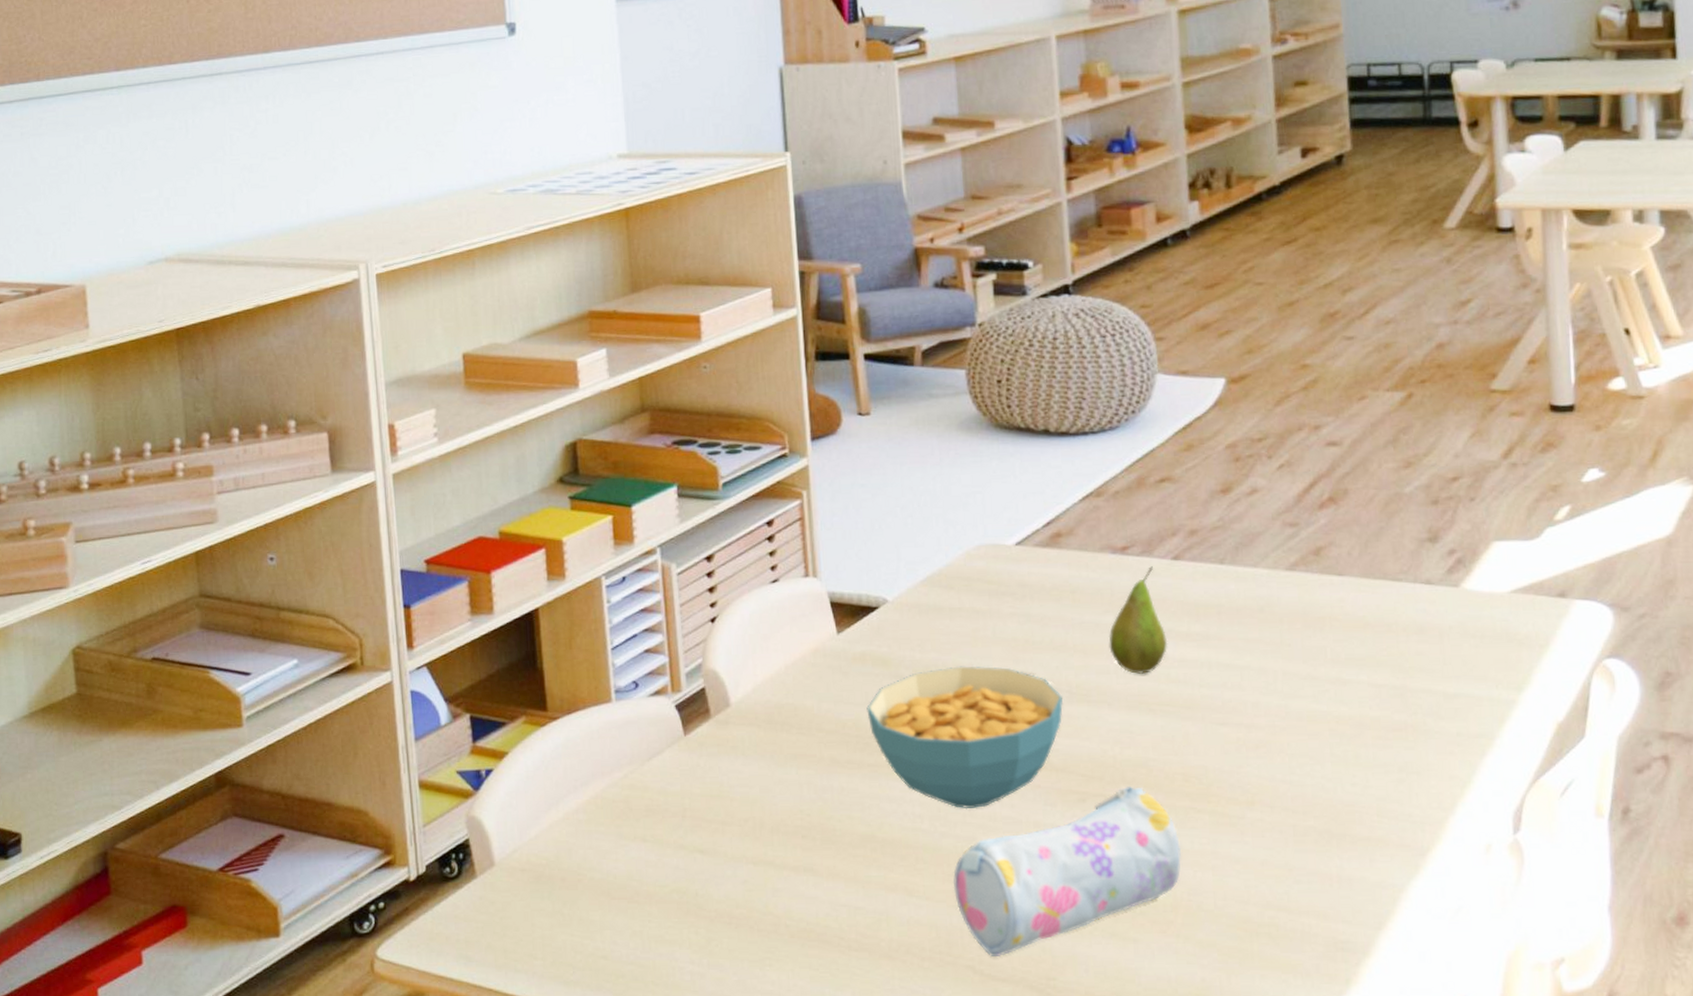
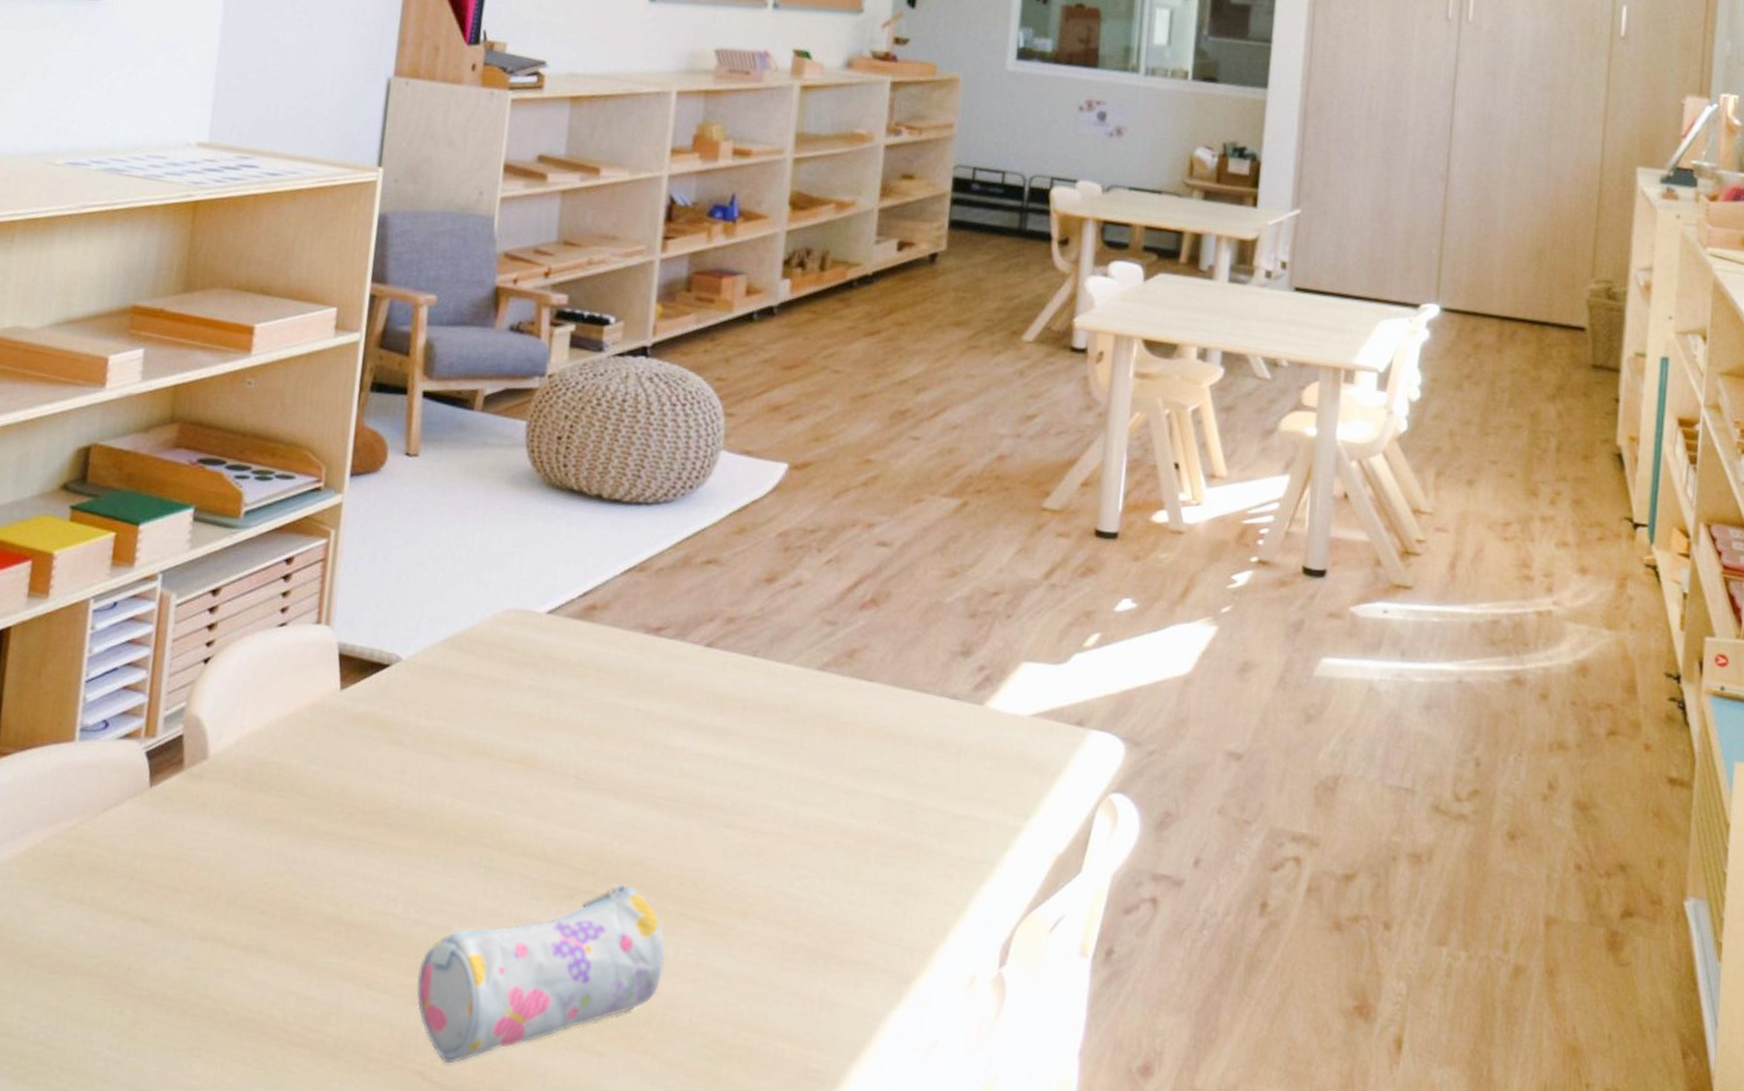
cereal bowl: present [866,666,1063,810] -> none [357,738,570,896]
fruit: present [1108,566,1168,674] -> none [626,651,687,765]

